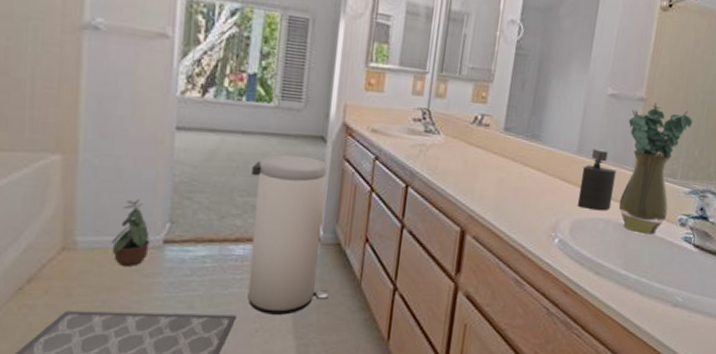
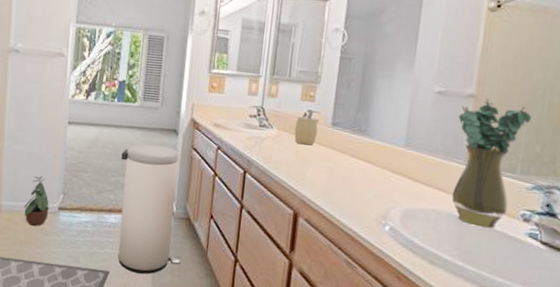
soap dispenser: none [463,112,490,154] -> present [294,109,318,146]
perfume bottle: present [577,149,617,211] -> none [407,143,448,202]

